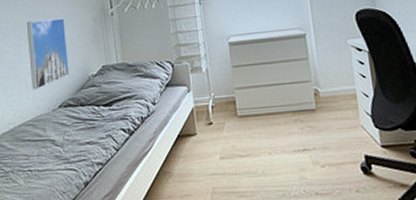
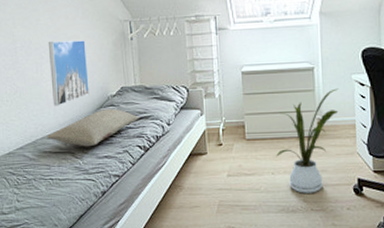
pillow: none [25,89,122,133] -> present [46,109,139,147]
house plant: none [272,55,337,175] -> present [276,88,339,194]

